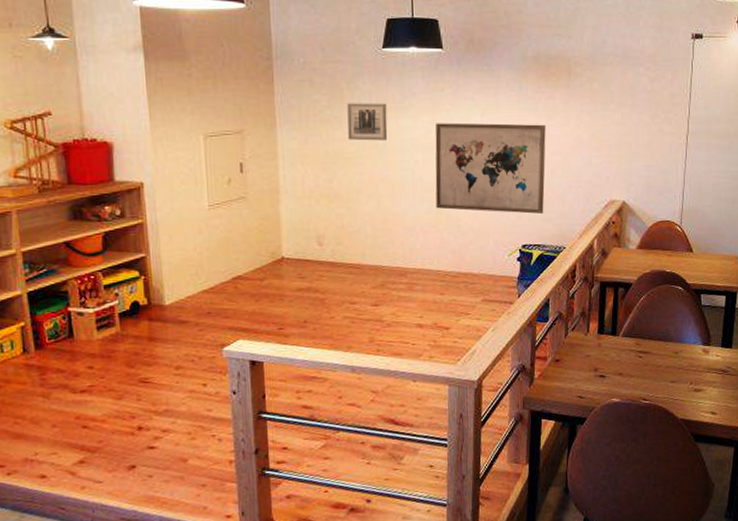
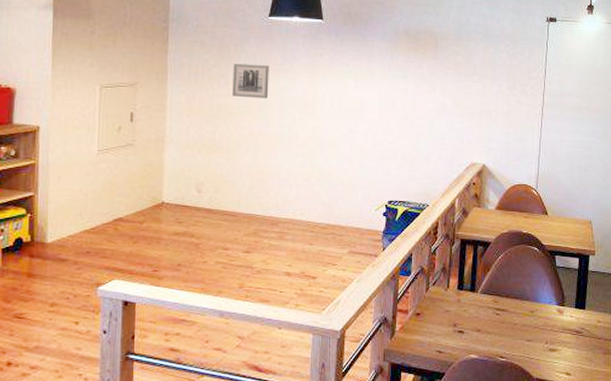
wall art: present [435,123,546,214] -> none [310,85,413,172]

